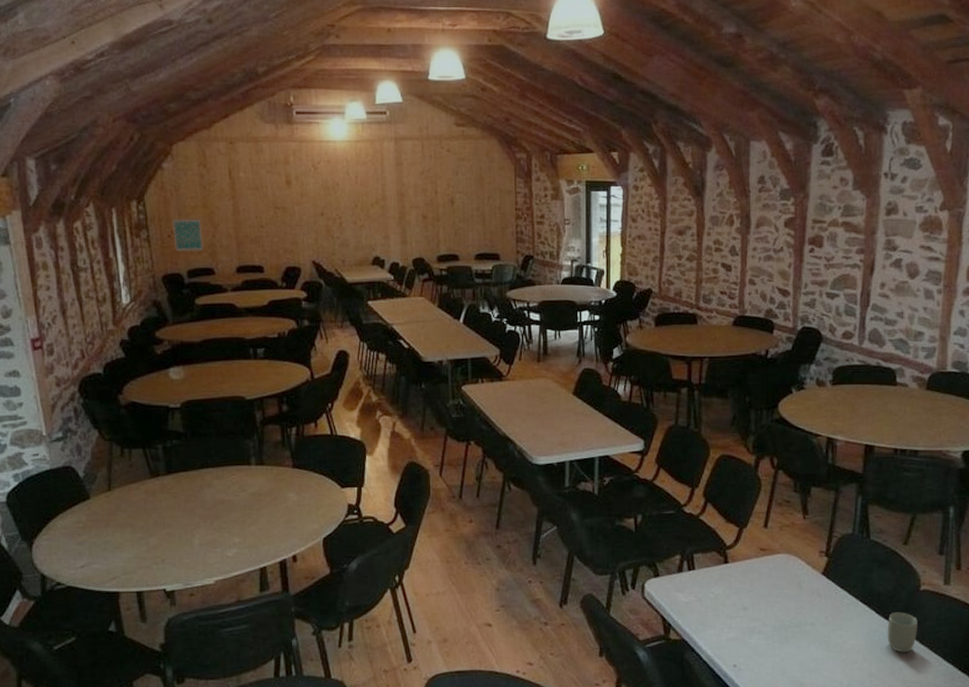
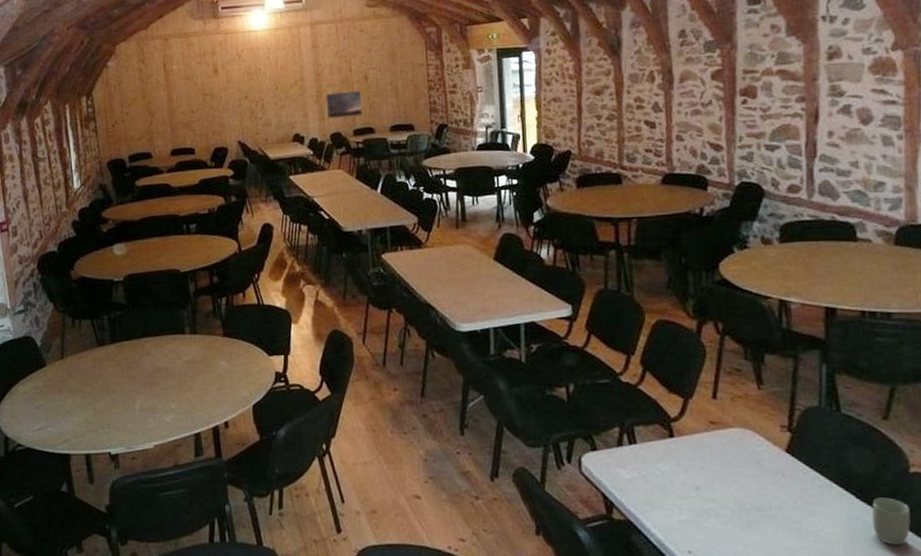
wall art: present [173,218,203,252] -> none [116,108,142,140]
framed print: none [409,214,448,243] -> present [326,91,363,119]

